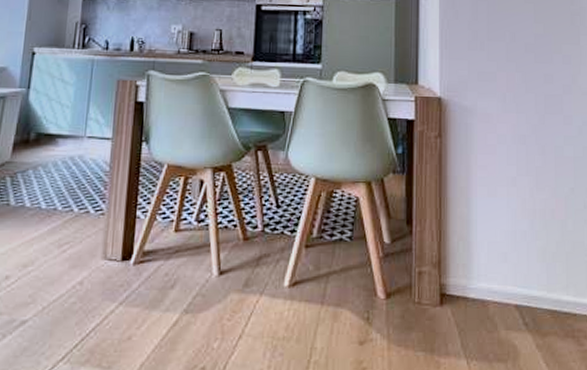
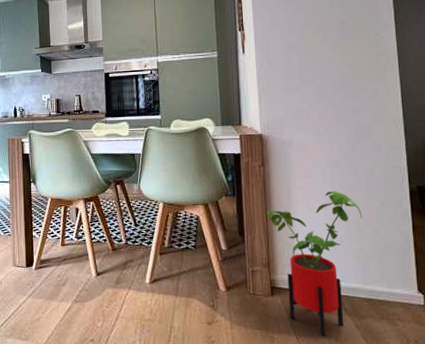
house plant: none [441,172,549,361] -> present [267,191,363,337]

